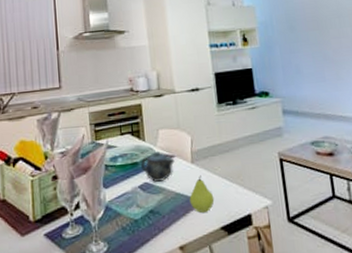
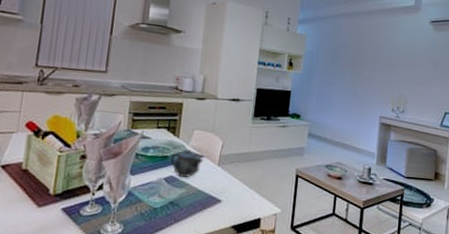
fruit: present [189,175,215,213] -> none [208,178,232,211]

